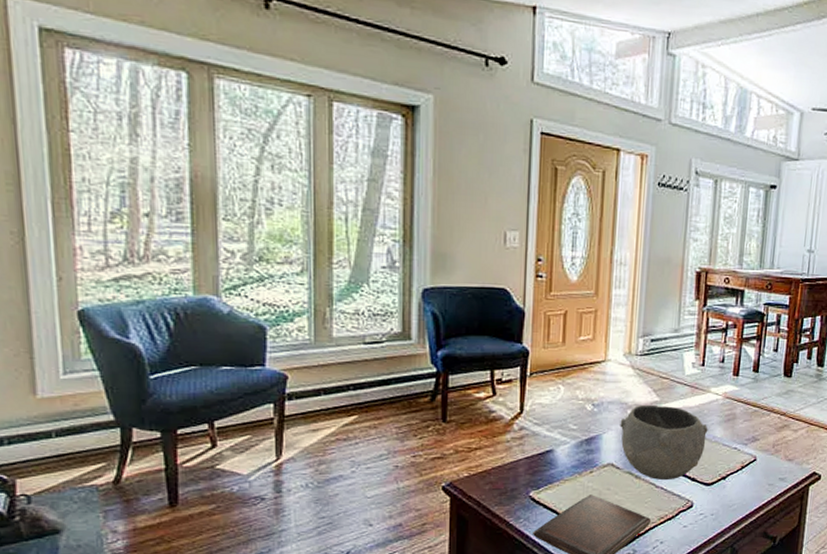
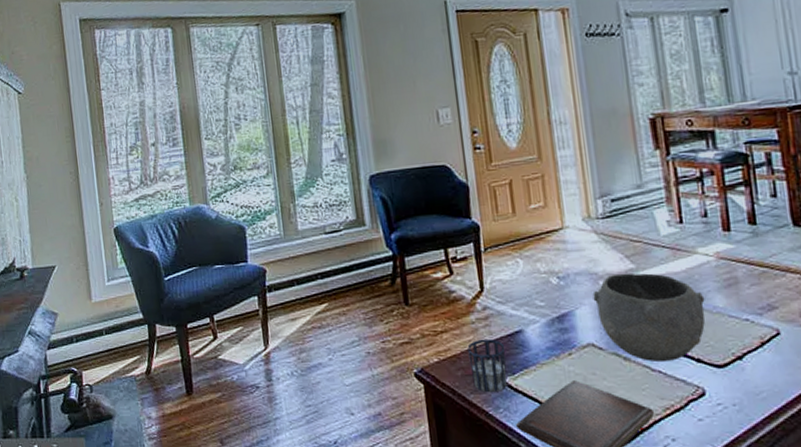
cup: none [498,456,535,505] -> present [467,338,508,393]

